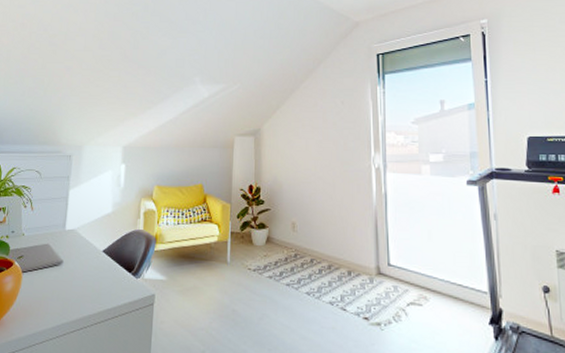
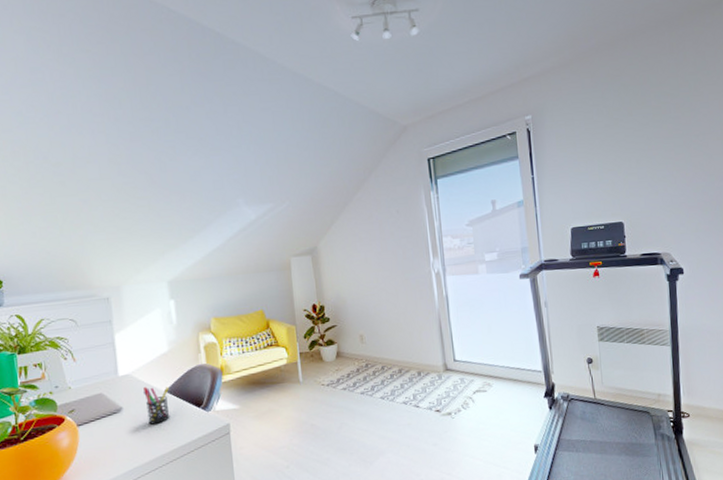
pen holder: none [83,243,106,283] -> present [142,386,170,425]

